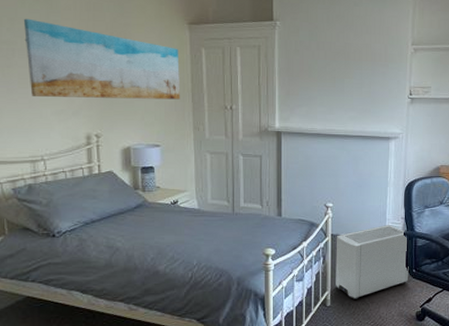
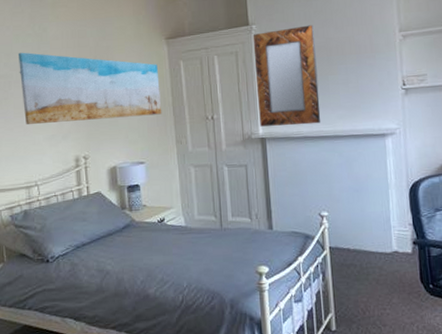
home mirror: none [276,28,335,123] -> present [253,25,321,127]
air purifier: present [336,224,409,300] -> none [335,232,425,324]

